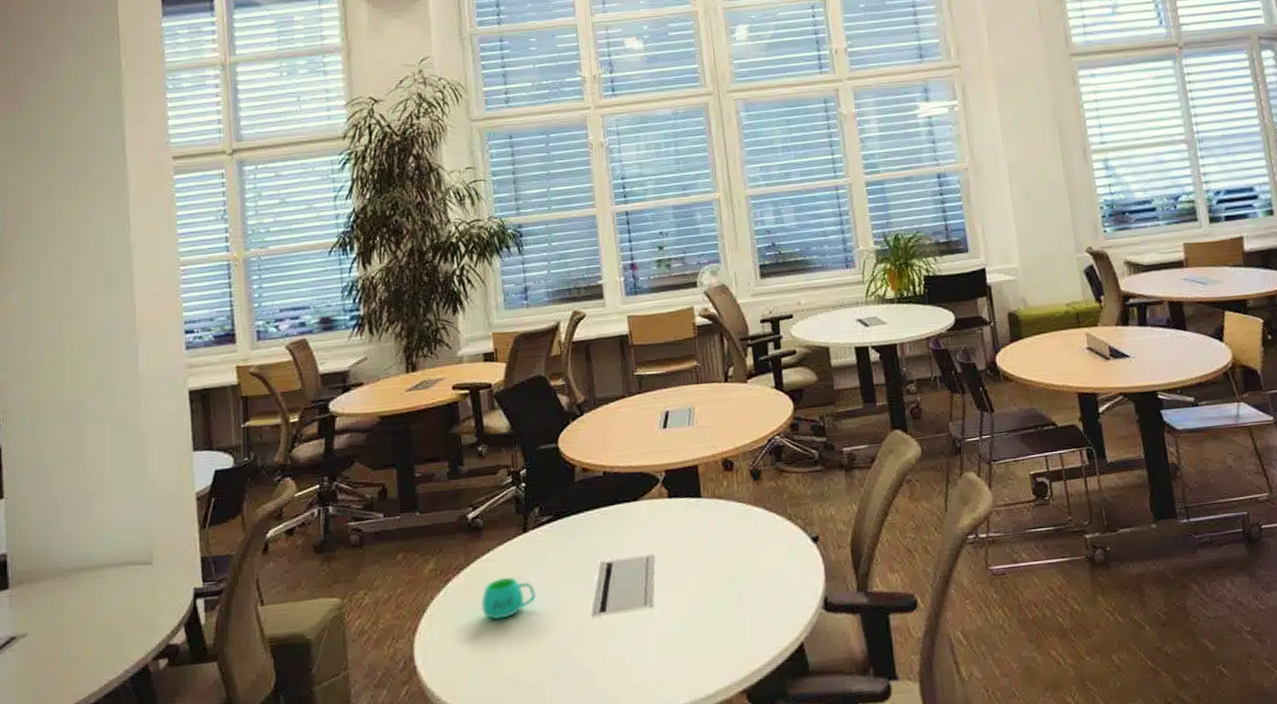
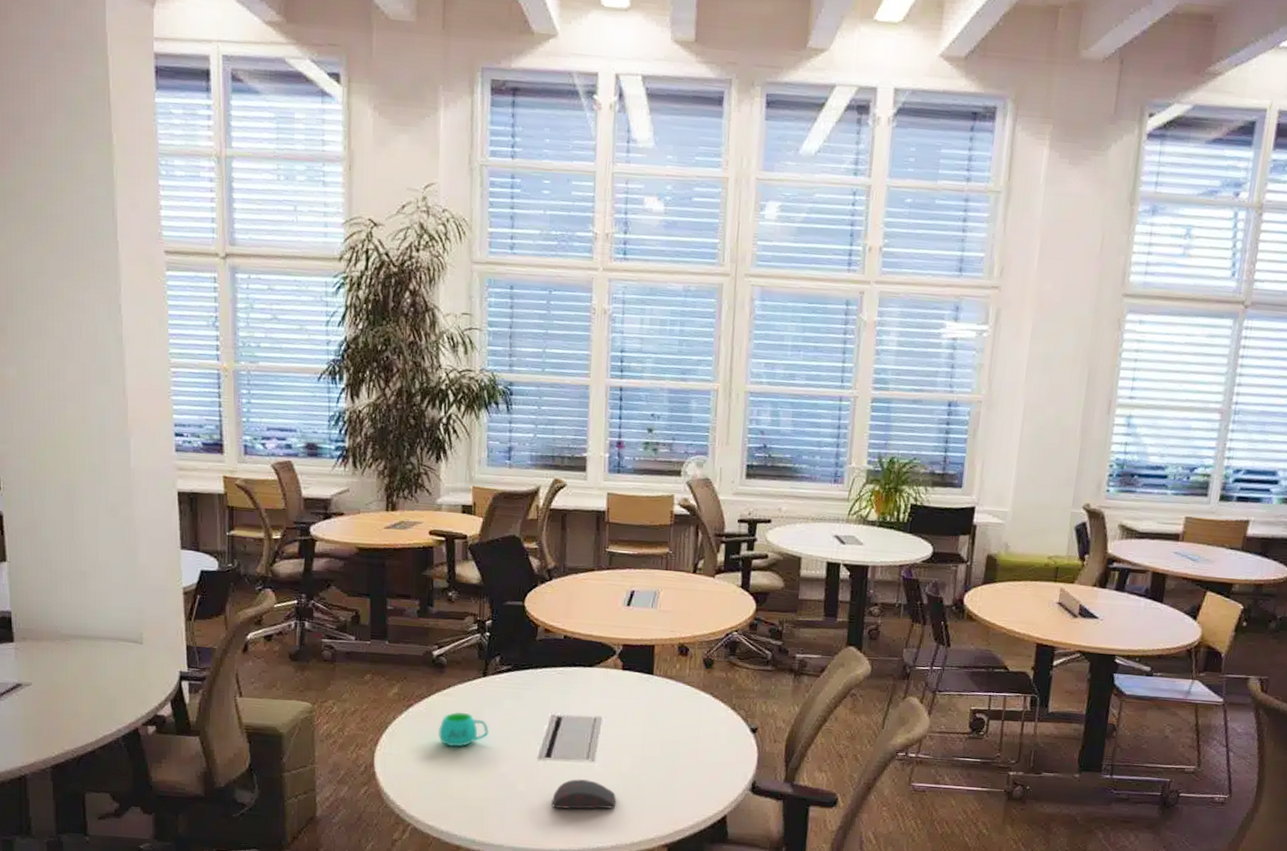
computer mouse: none [613,630,684,671] -> present [552,779,616,810]

